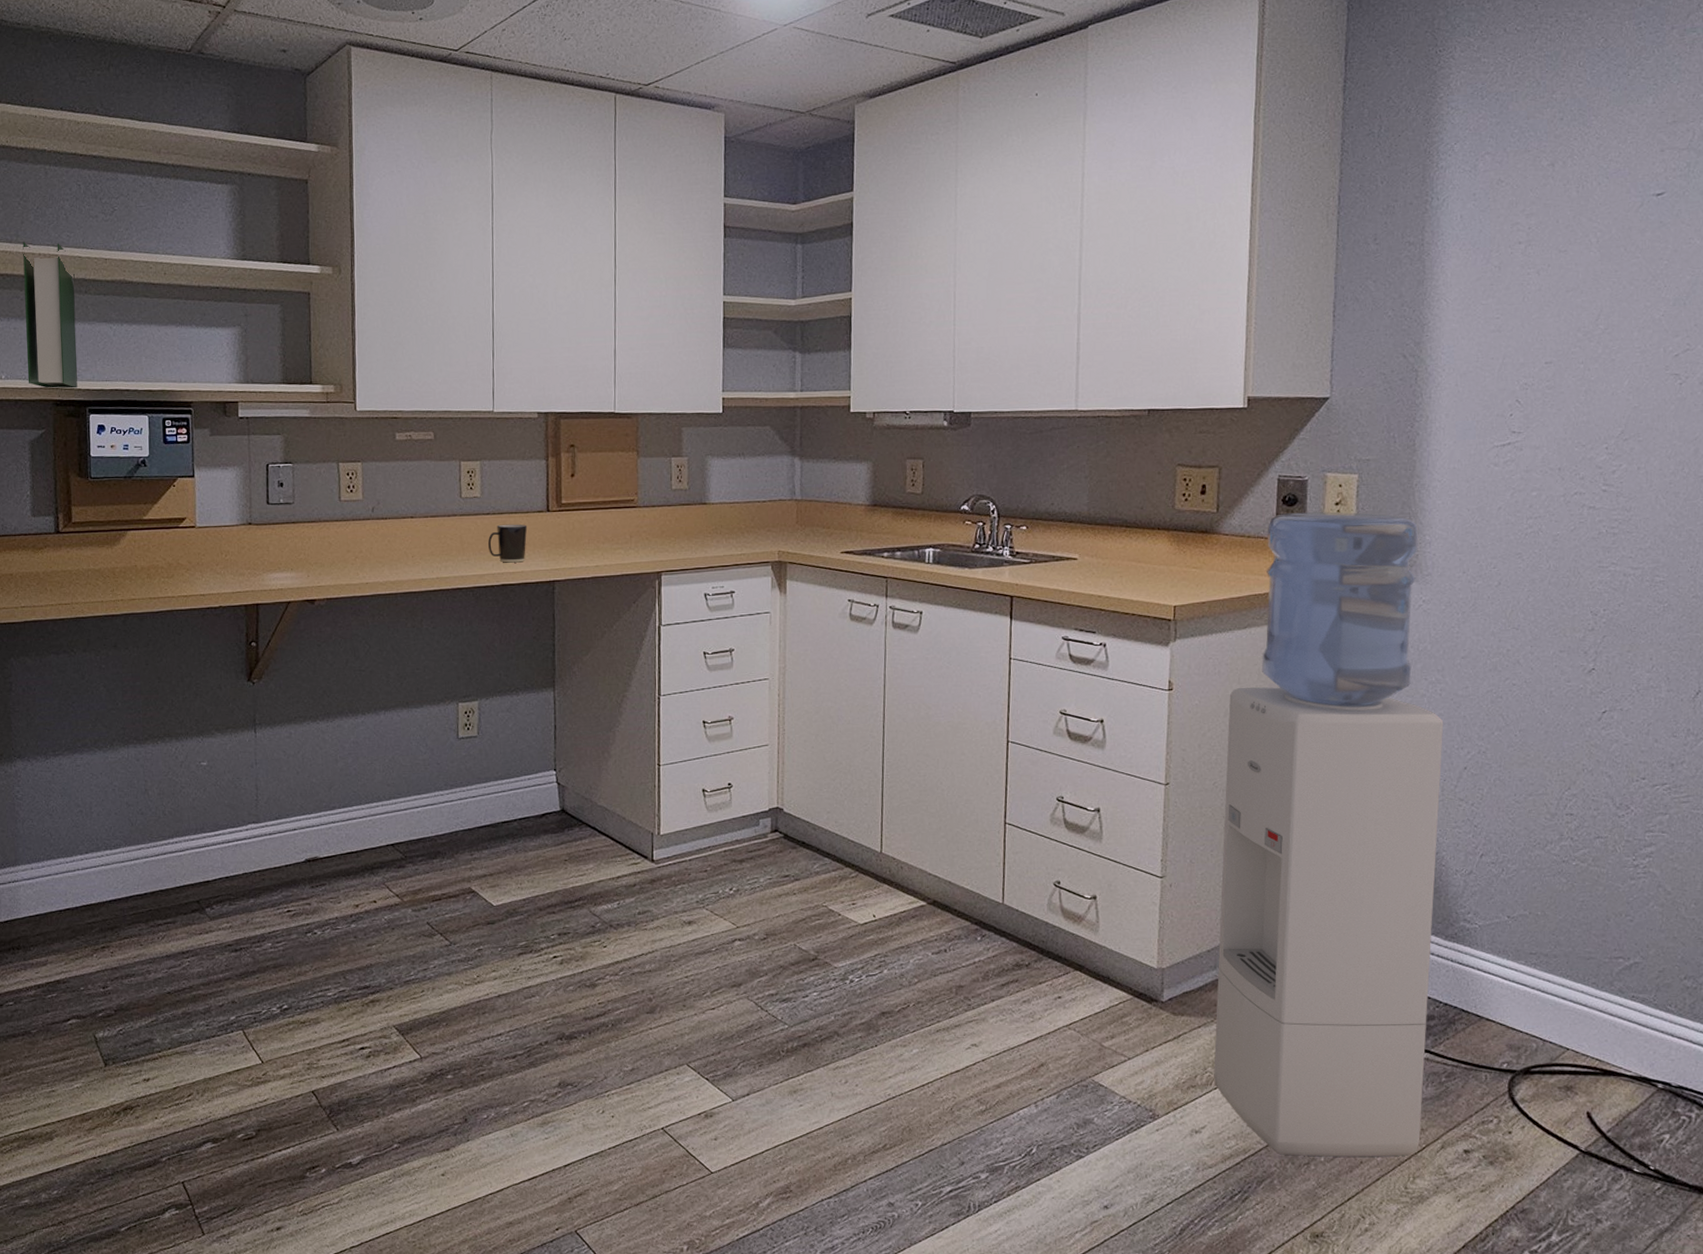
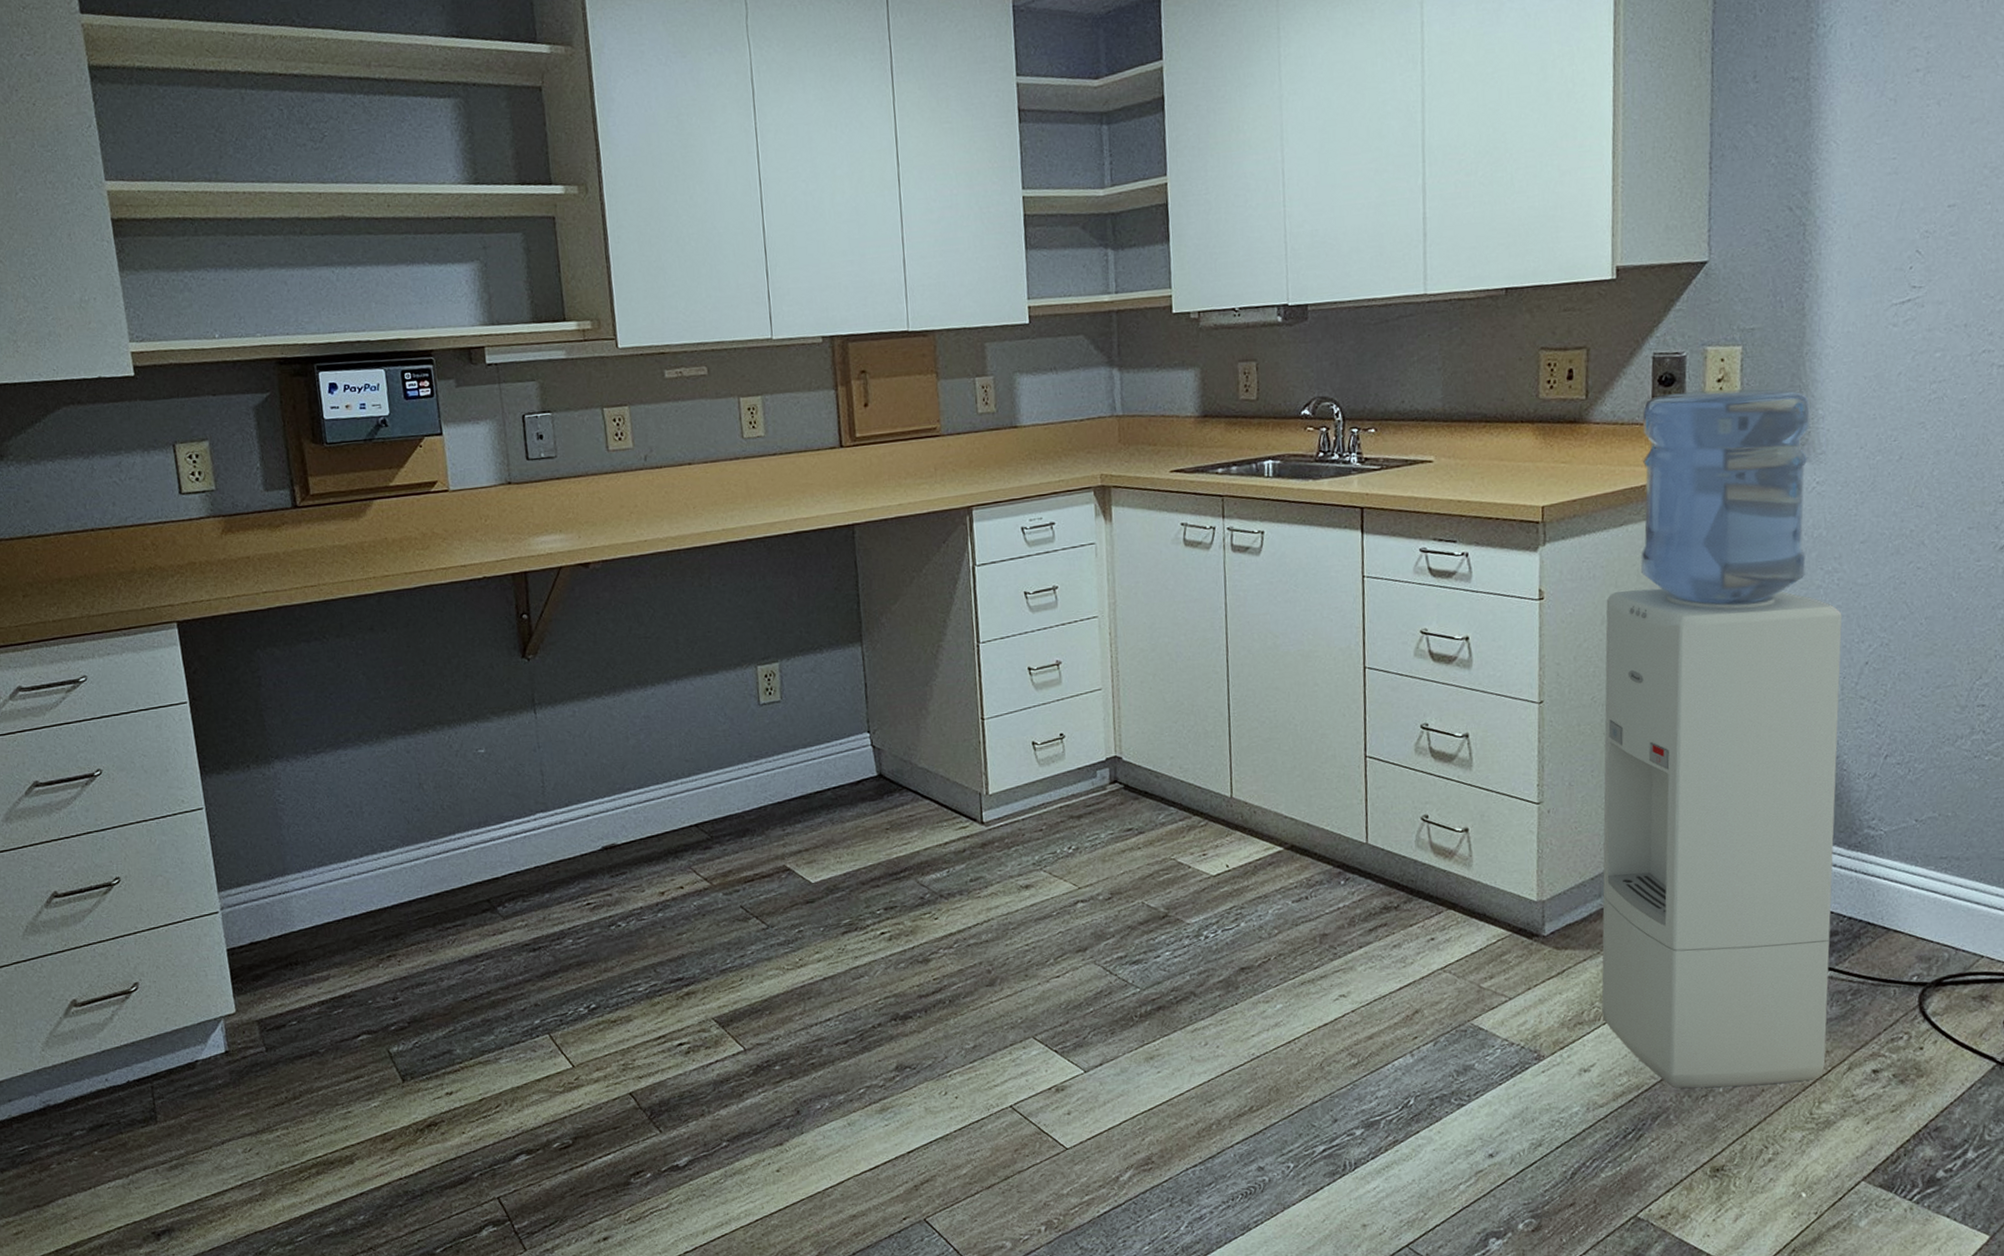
binder: present [22,241,78,389] -> none [223,178,302,346]
mug: present [488,524,528,563] -> none [776,463,820,508]

